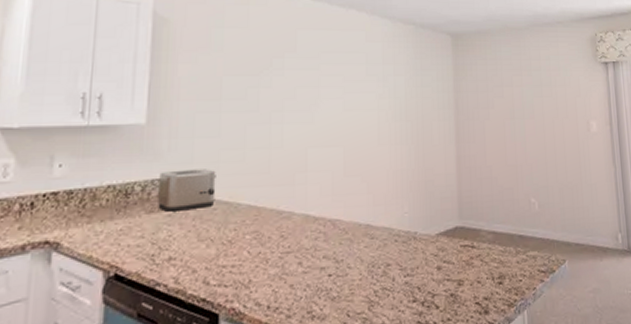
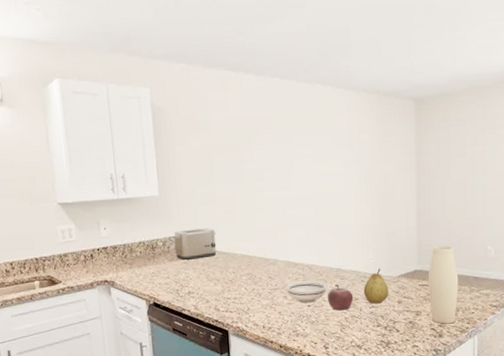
bowl: none [302,240,353,272] -> present [286,280,327,303]
fruit: none [353,245,385,281] -> present [327,284,354,311]
fruit: none [397,224,427,271] -> present [363,268,389,304]
vase: none [470,196,504,297] -> present [428,245,459,324]

